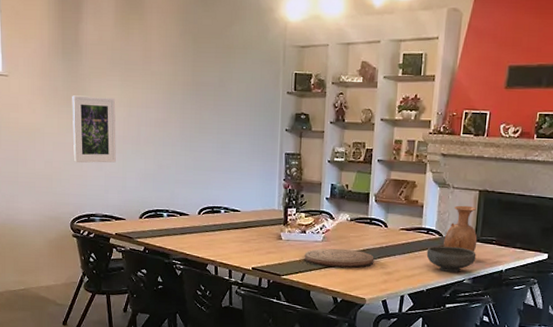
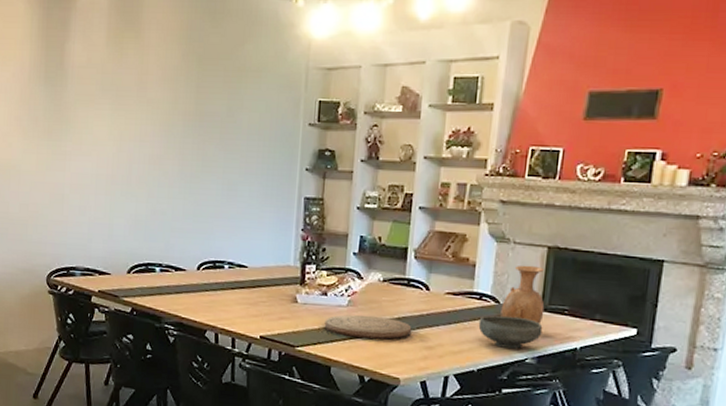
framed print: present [72,95,116,163] -> none [53,127,104,207]

